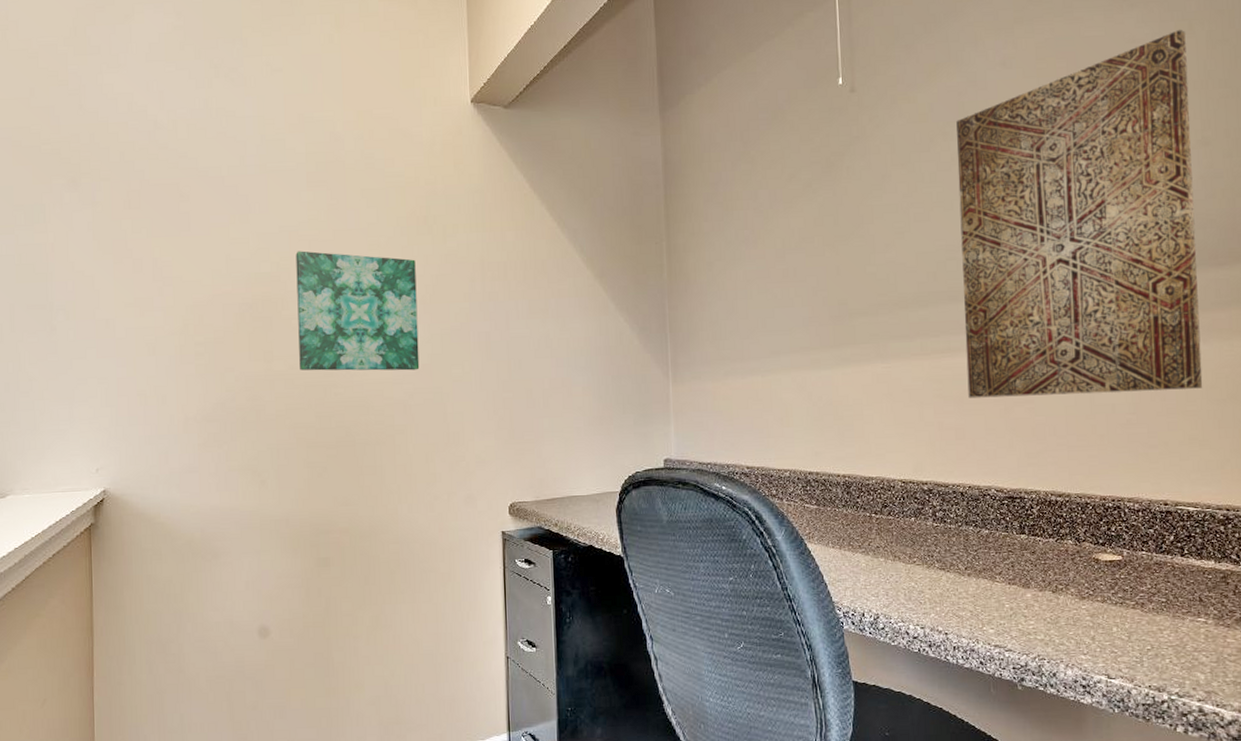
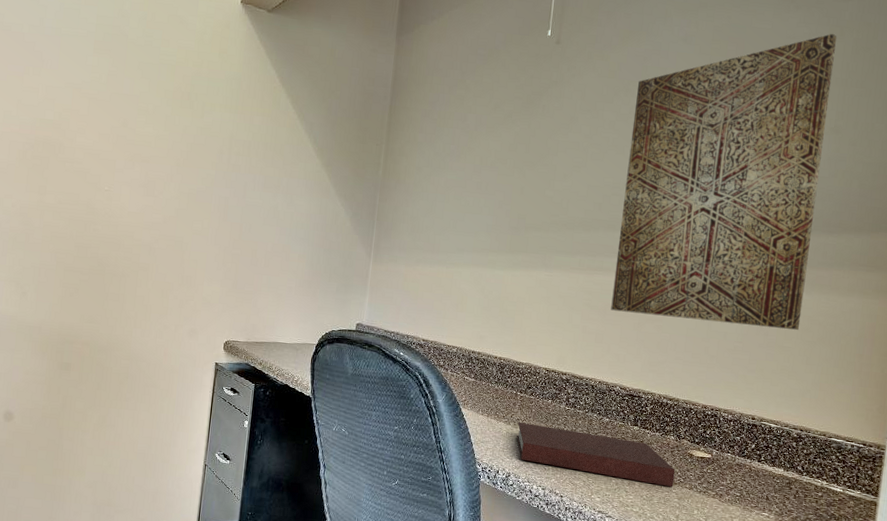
wall art: present [296,251,420,371] -> none [67,105,176,220]
notebook: none [878,549,1082,603] -> present [516,421,675,487]

